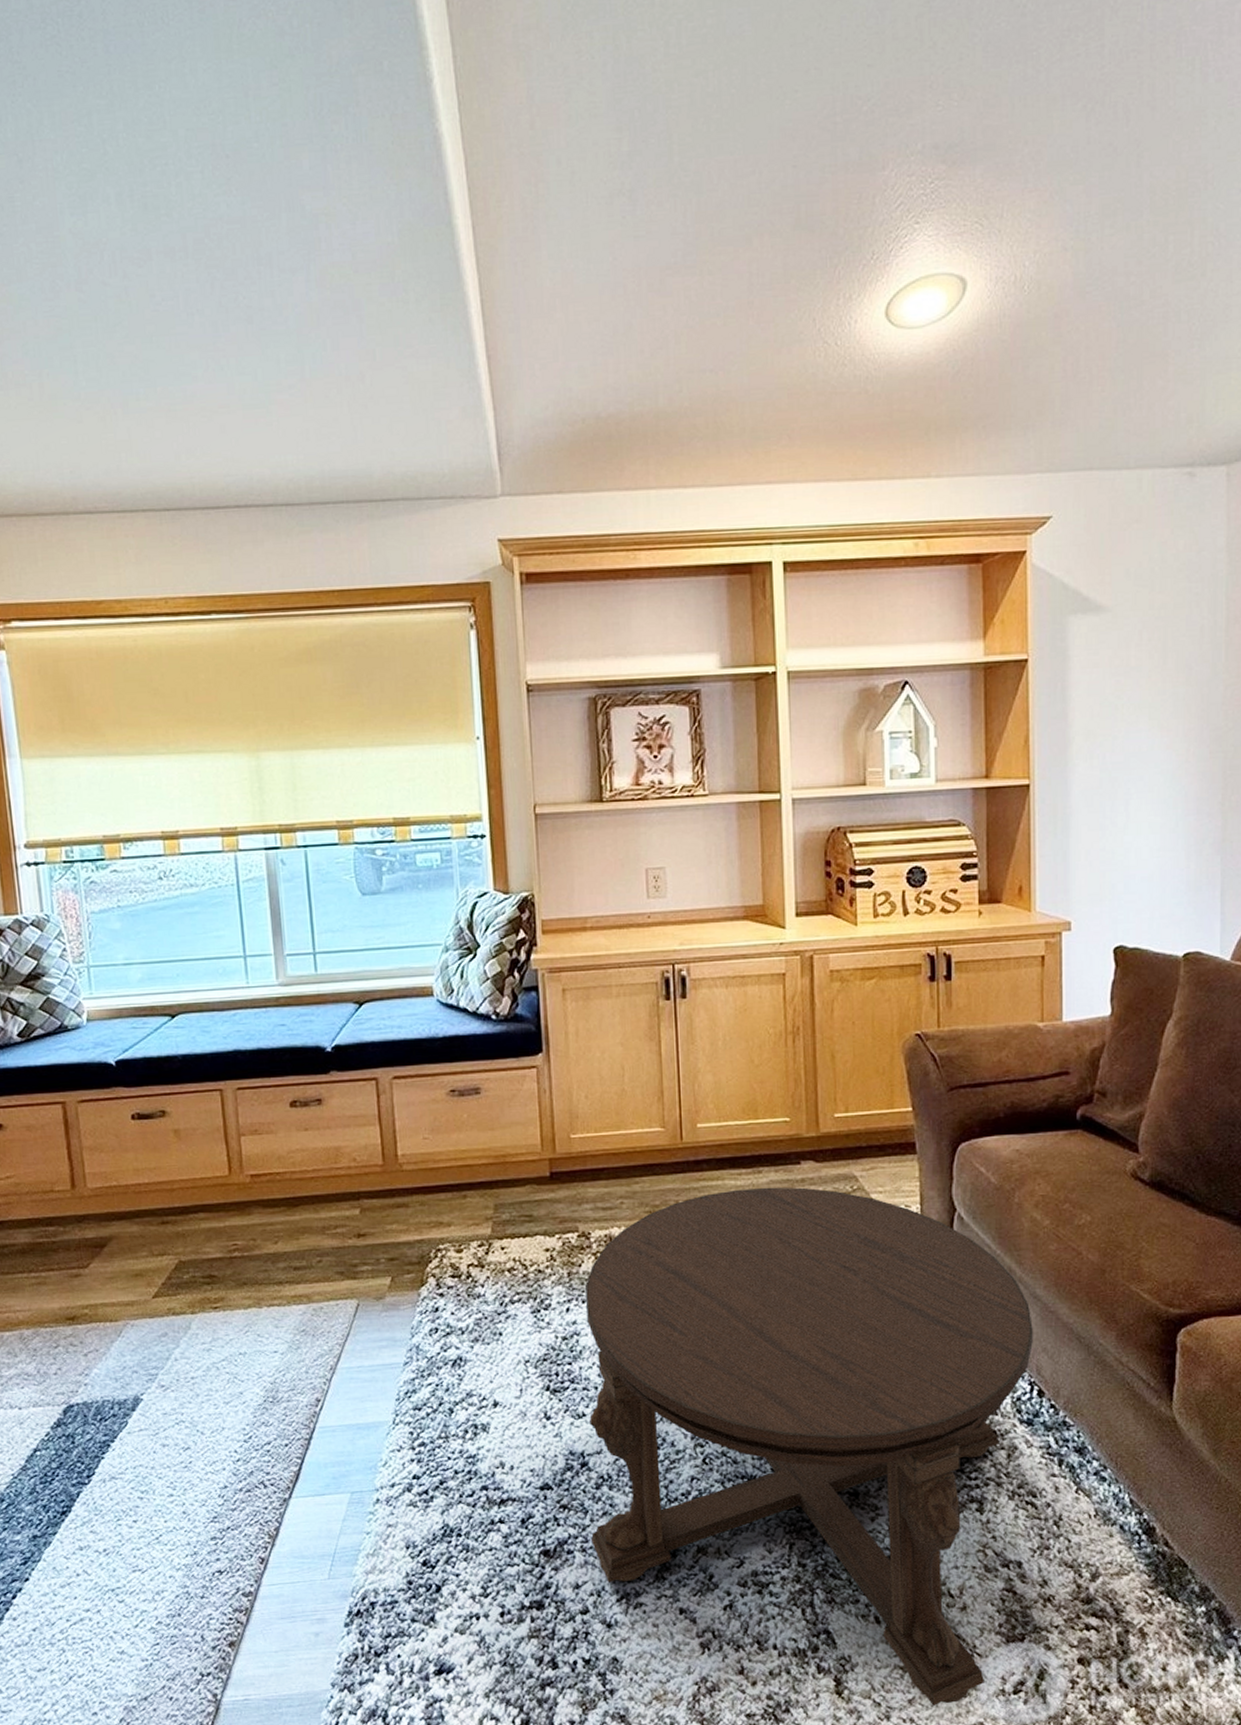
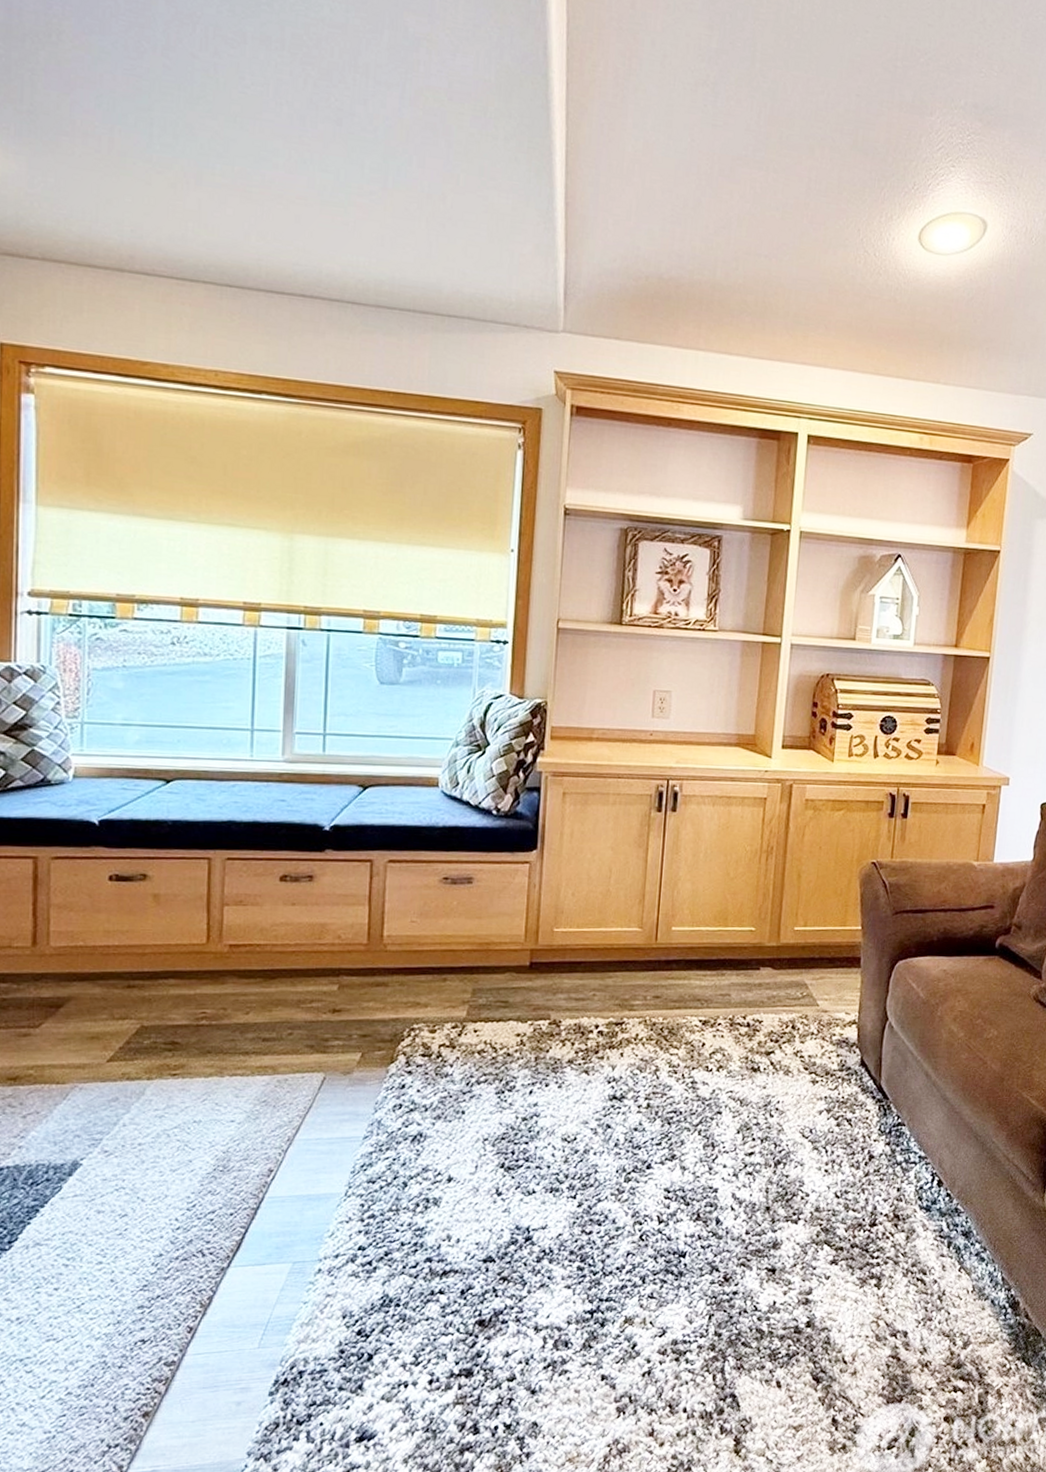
coffee table: present [586,1187,1033,1705] -> none [526,989,940,1461]

